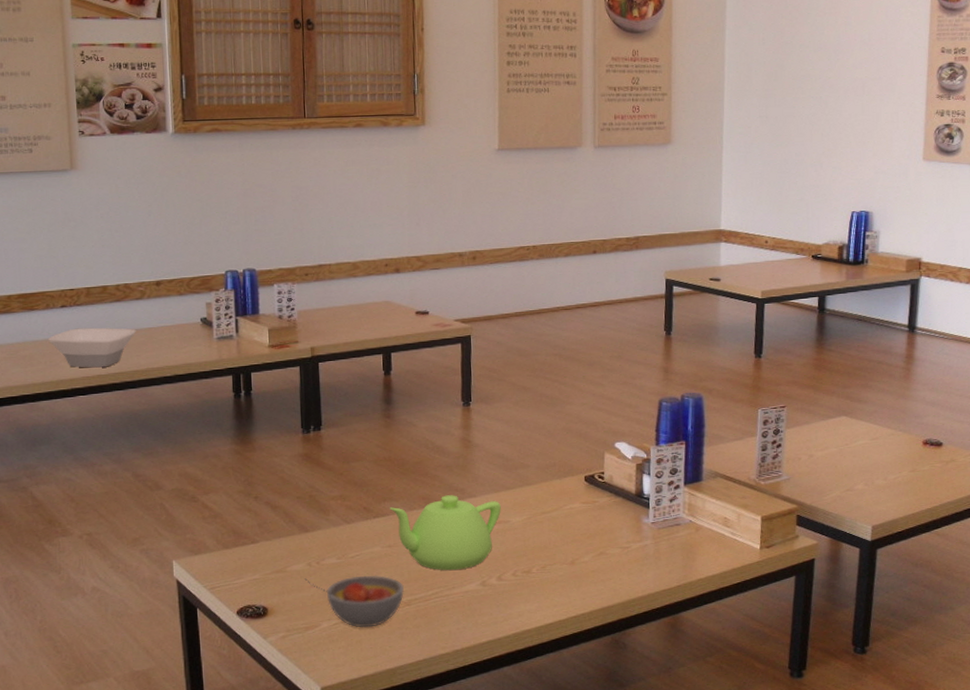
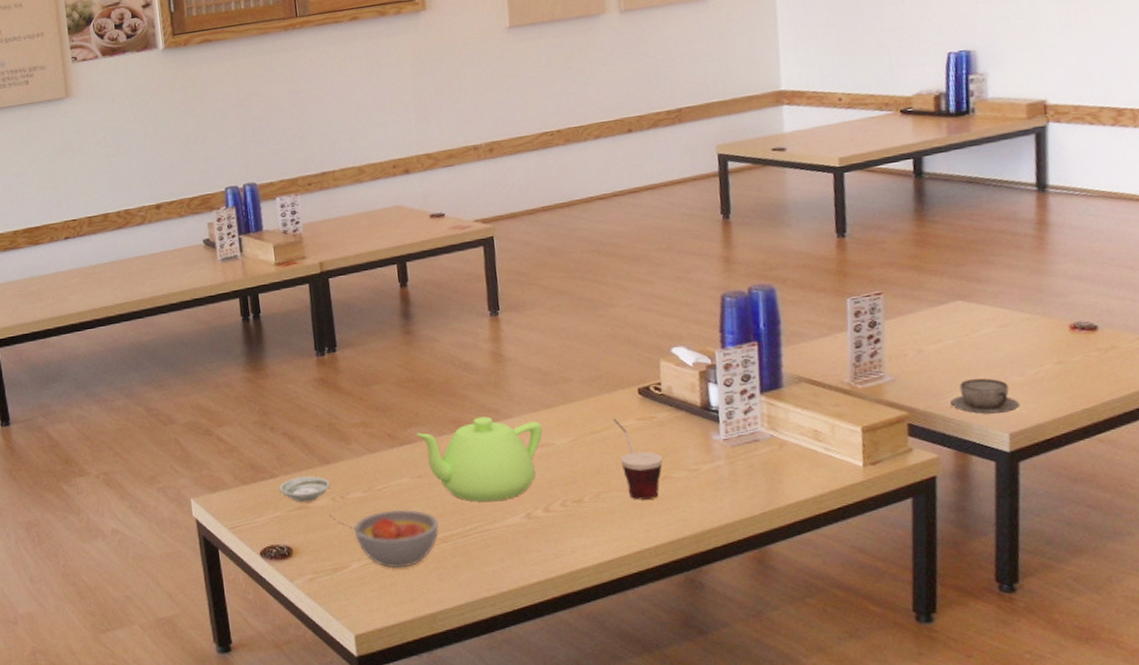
bowl: present [47,327,136,368] -> none [54,256,140,300]
saucer: none [259,543,308,567] -> present [279,476,331,503]
cup: none [561,501,601,572] -> present [612,418,663,500]
teacup: none [830,480,882,510] -> present [950,378,1020,415]

